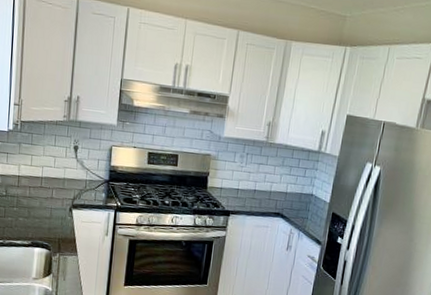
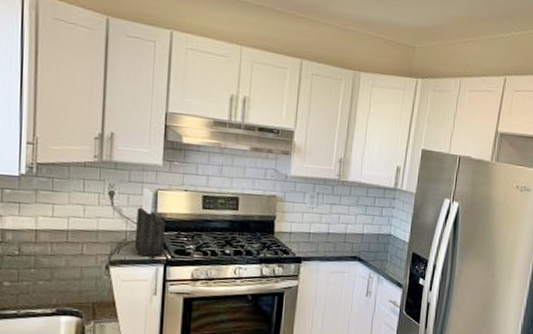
knife block: none [92,144,117,203] -> present [134,188,165,256]

